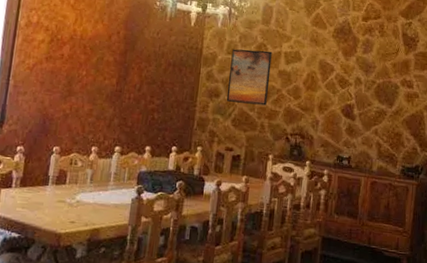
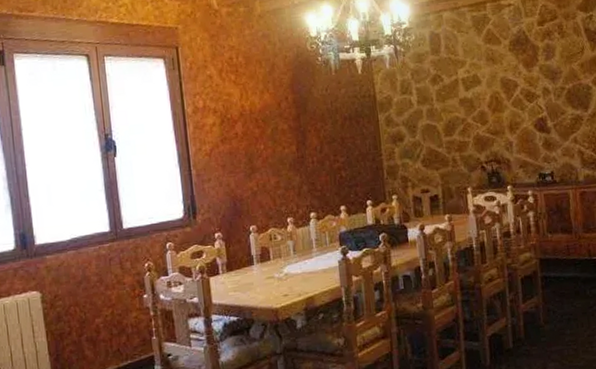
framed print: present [226,49,272,106] -> none [406,81,454,143]

